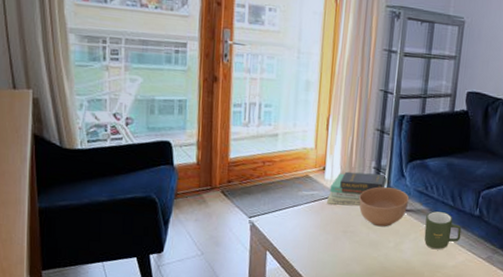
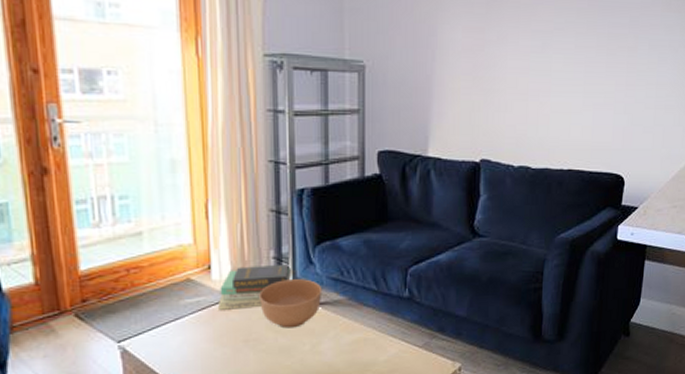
mug: present [424,211,462,250] -> none [346,298,390,345]

